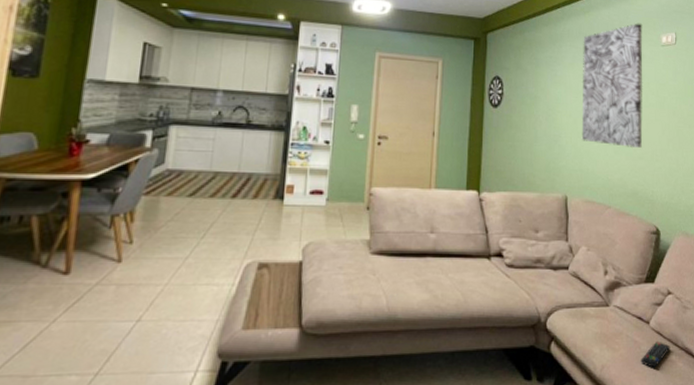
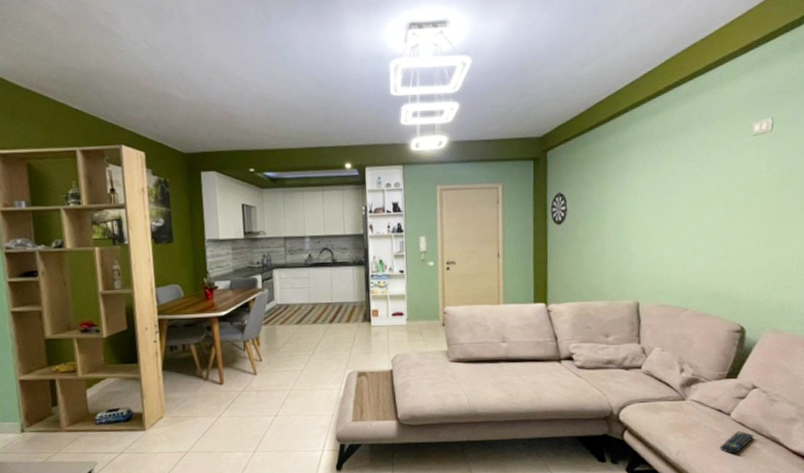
wall art: present [581,23,643,149] -> none [654,113,729,250]

